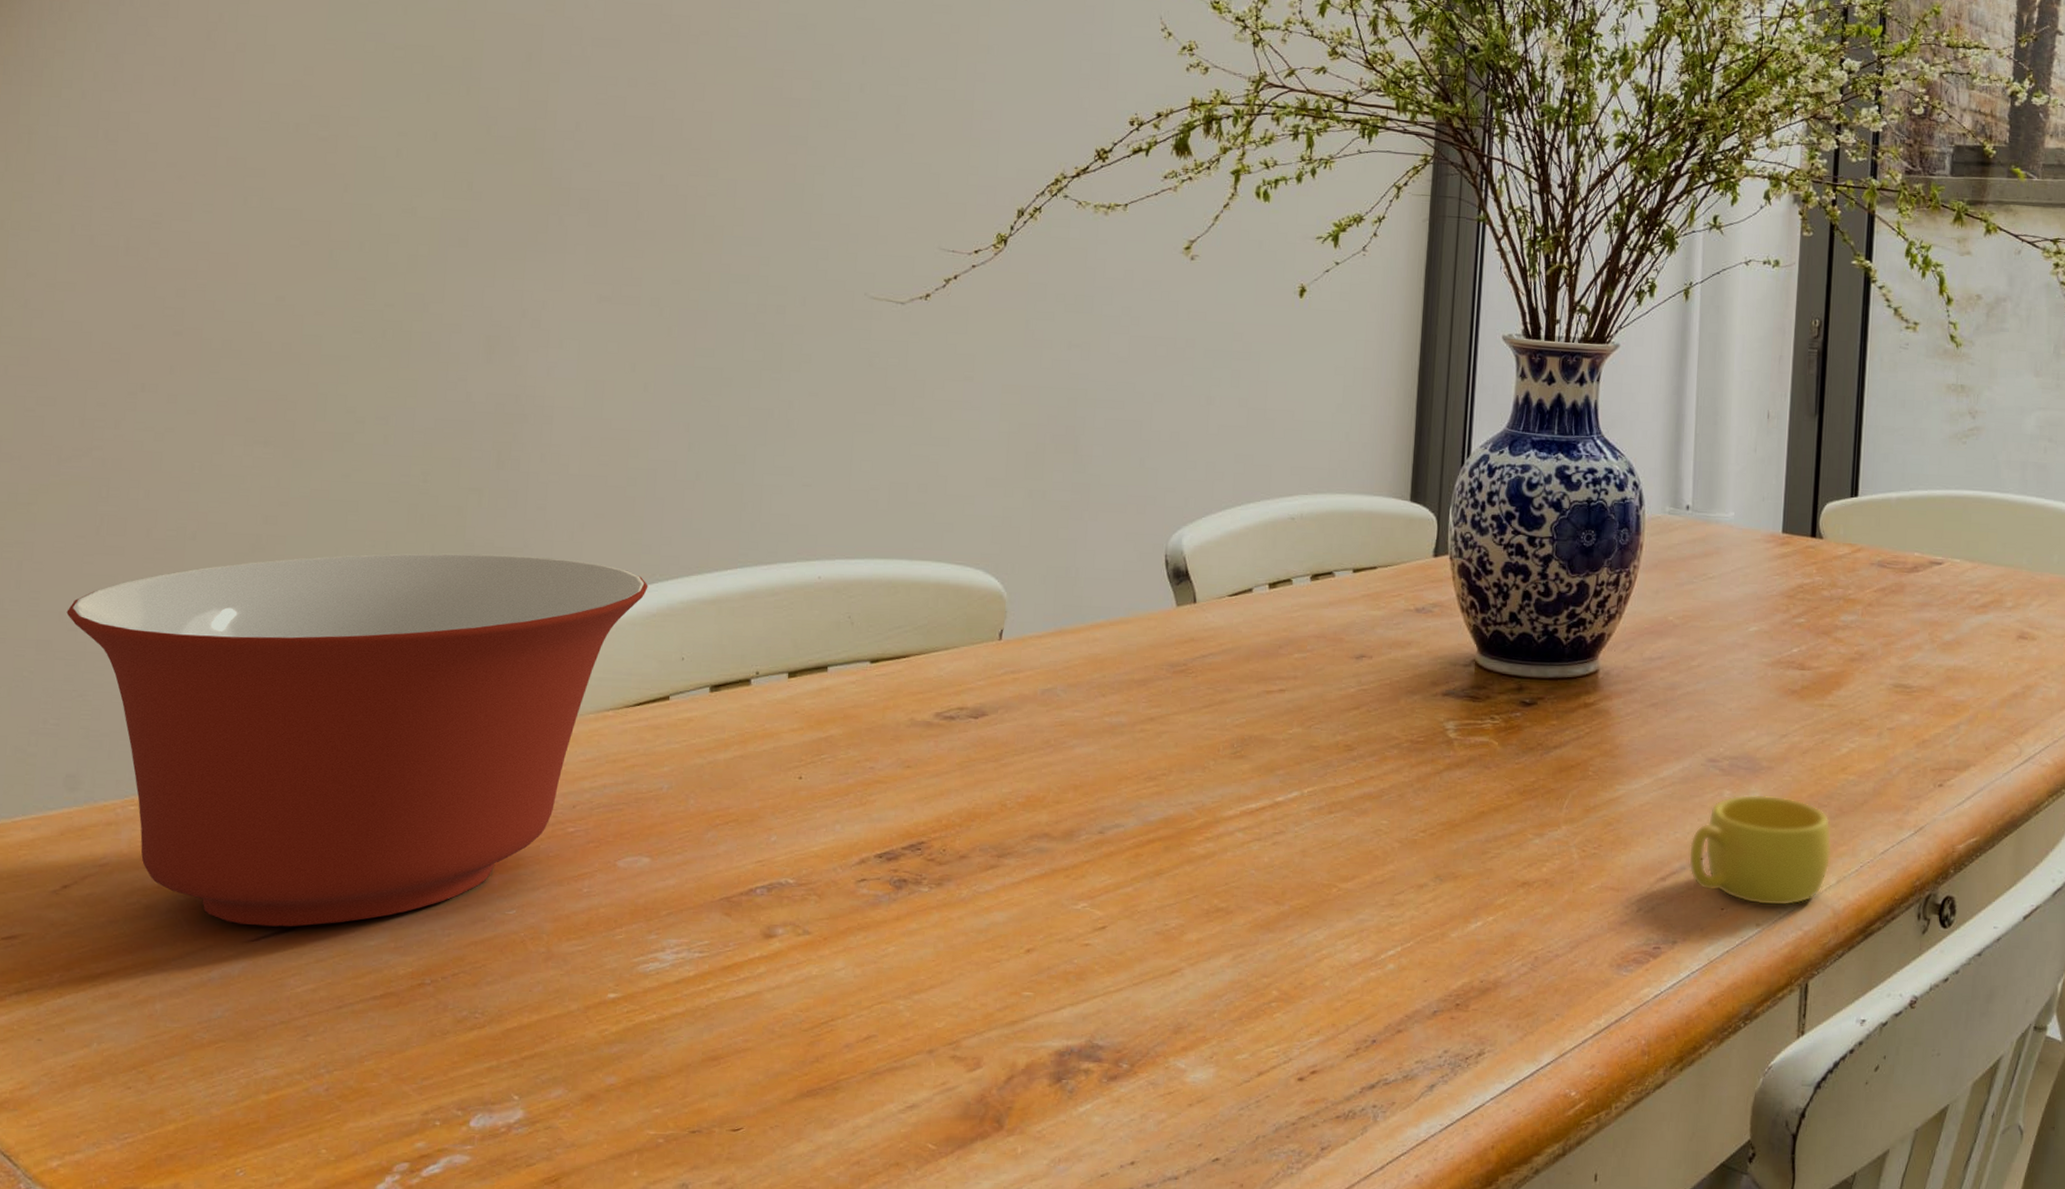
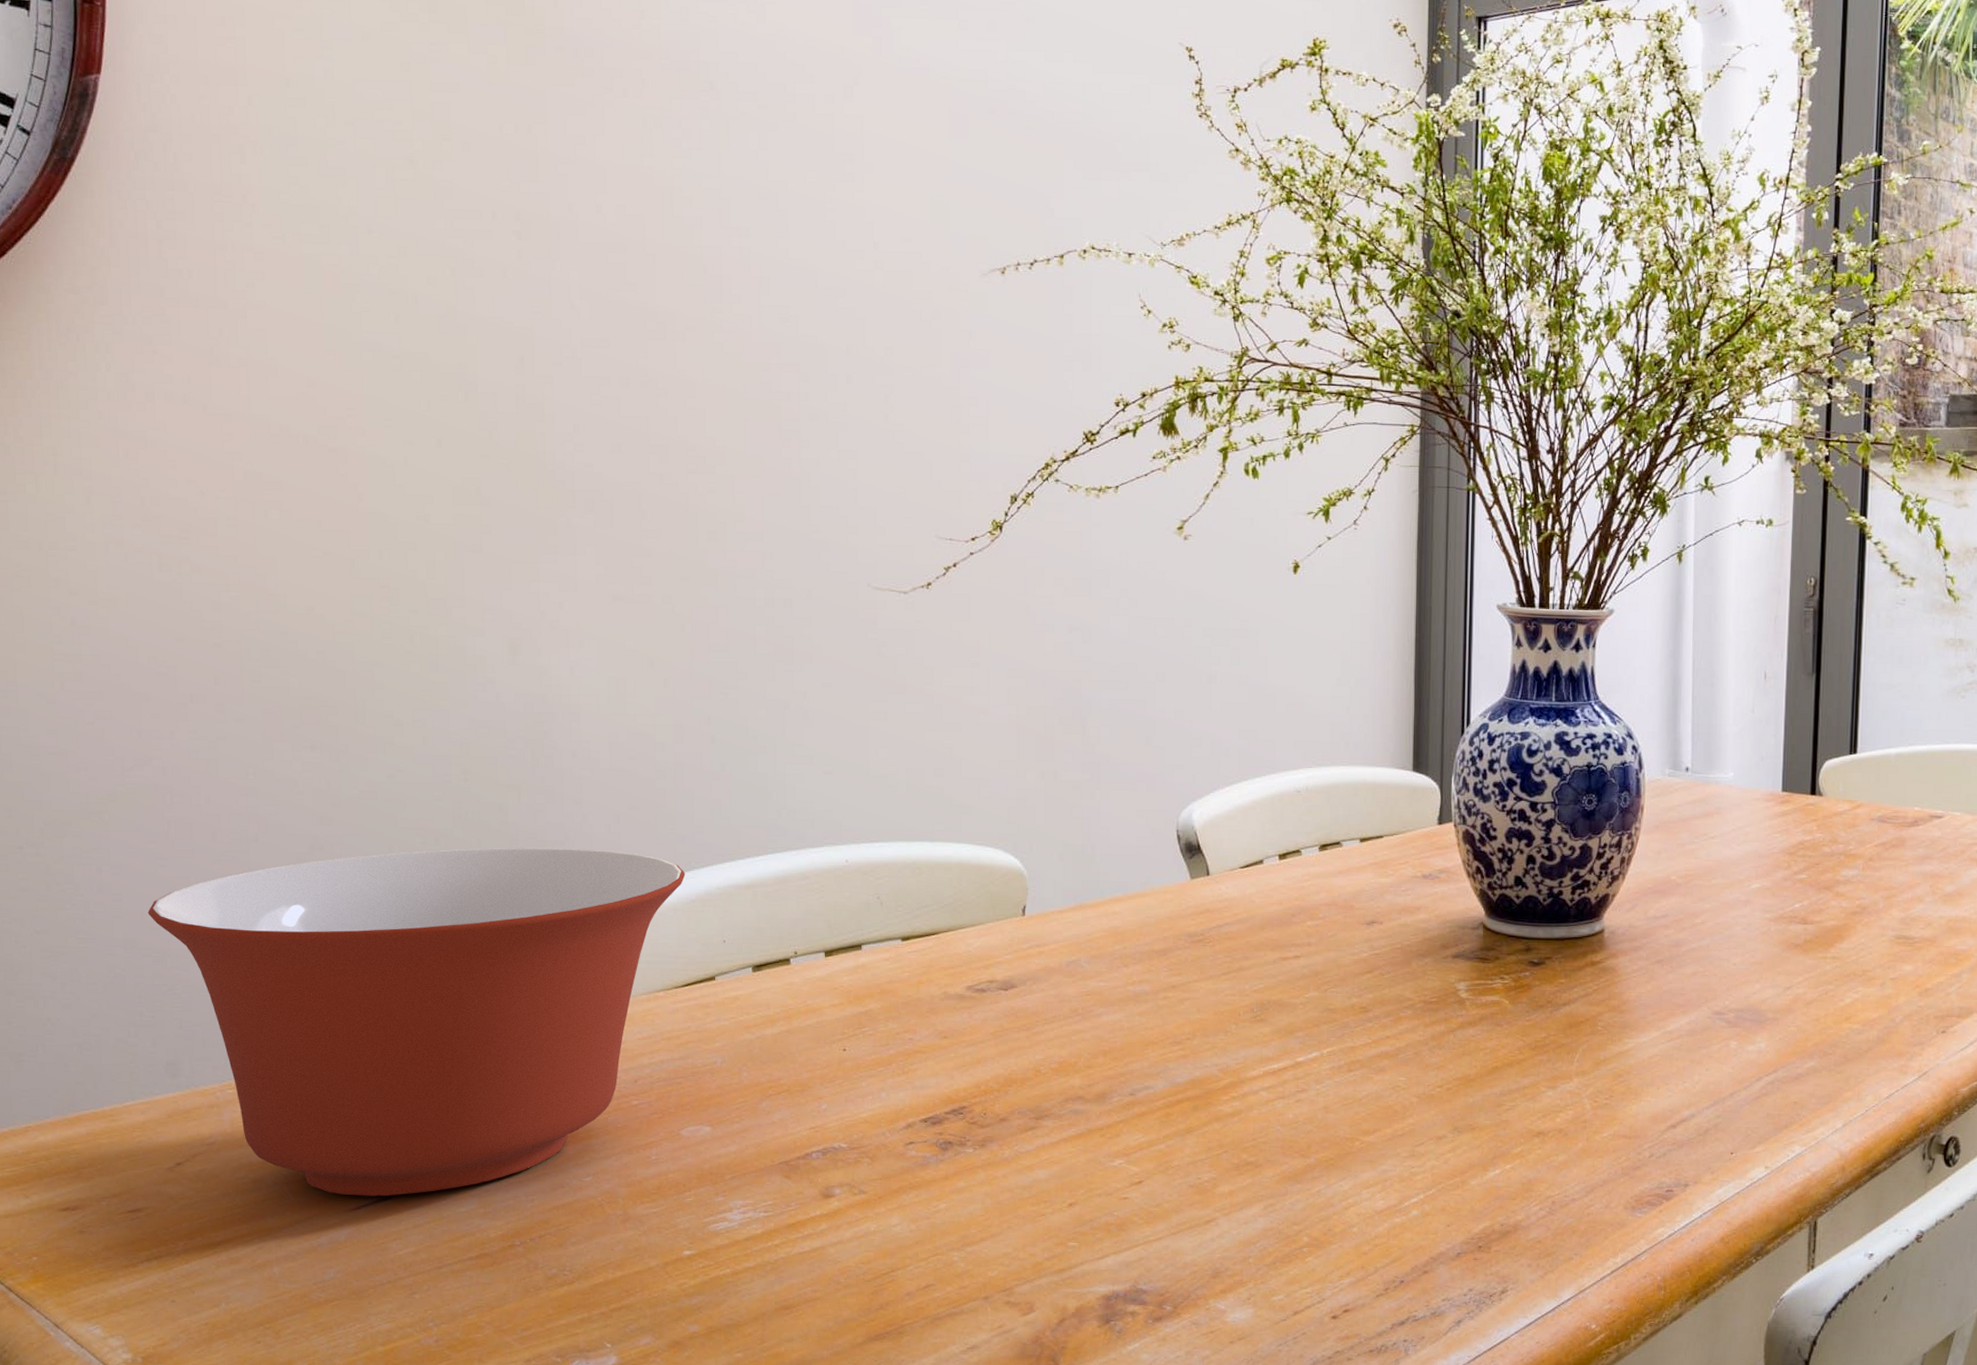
cup: present [1688,794,1832,906] -> none [1697,1045,1837,1150]

